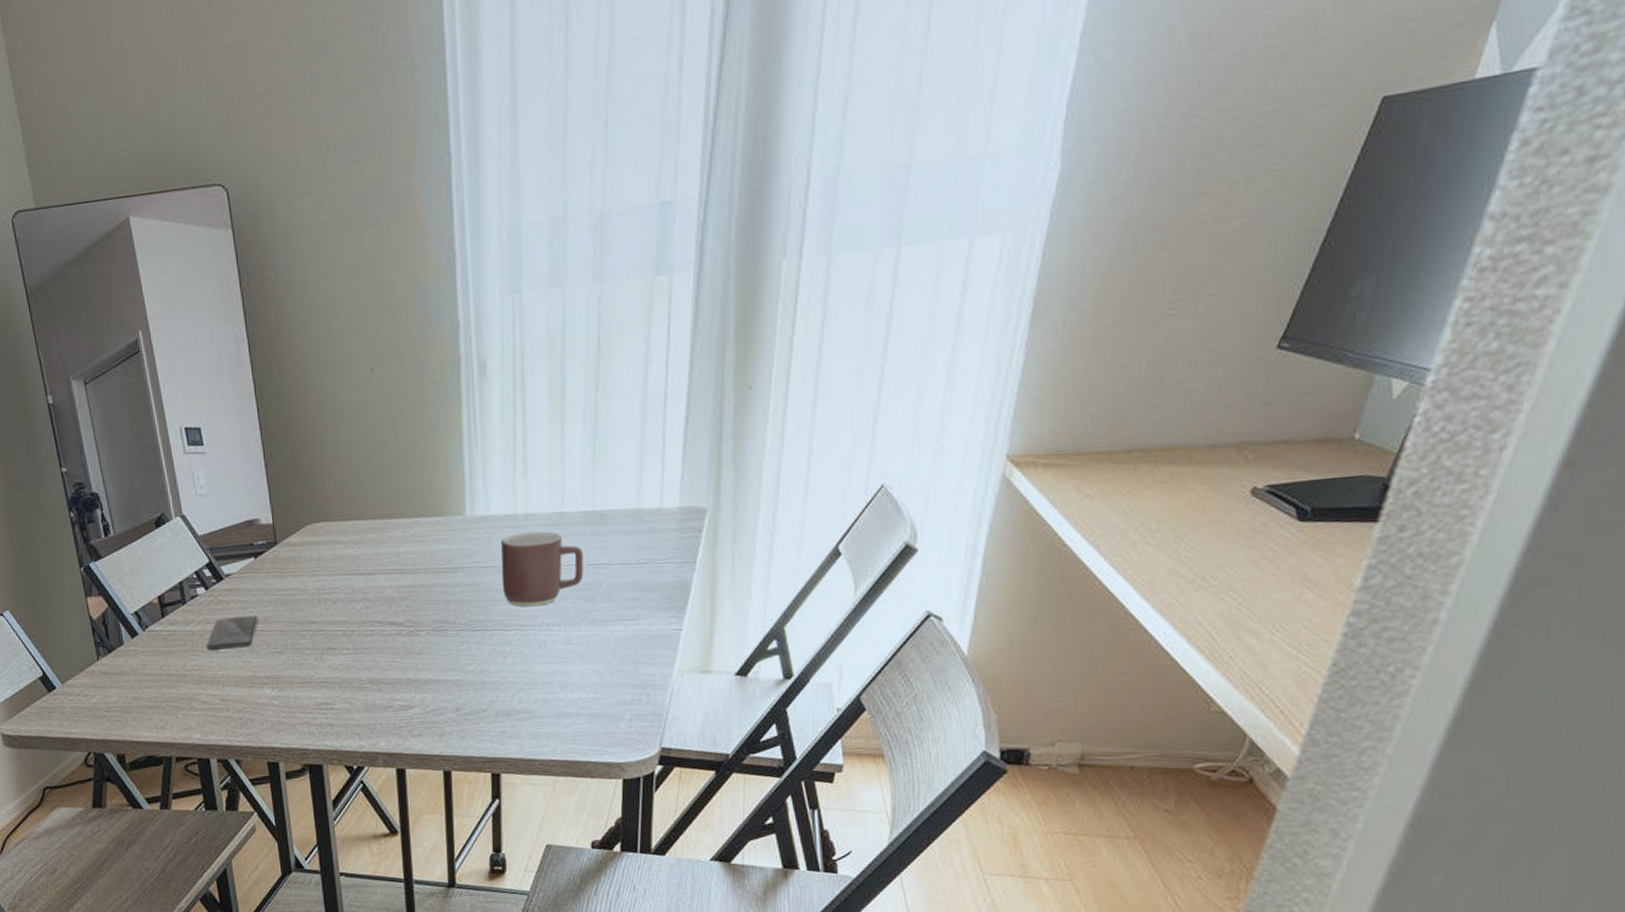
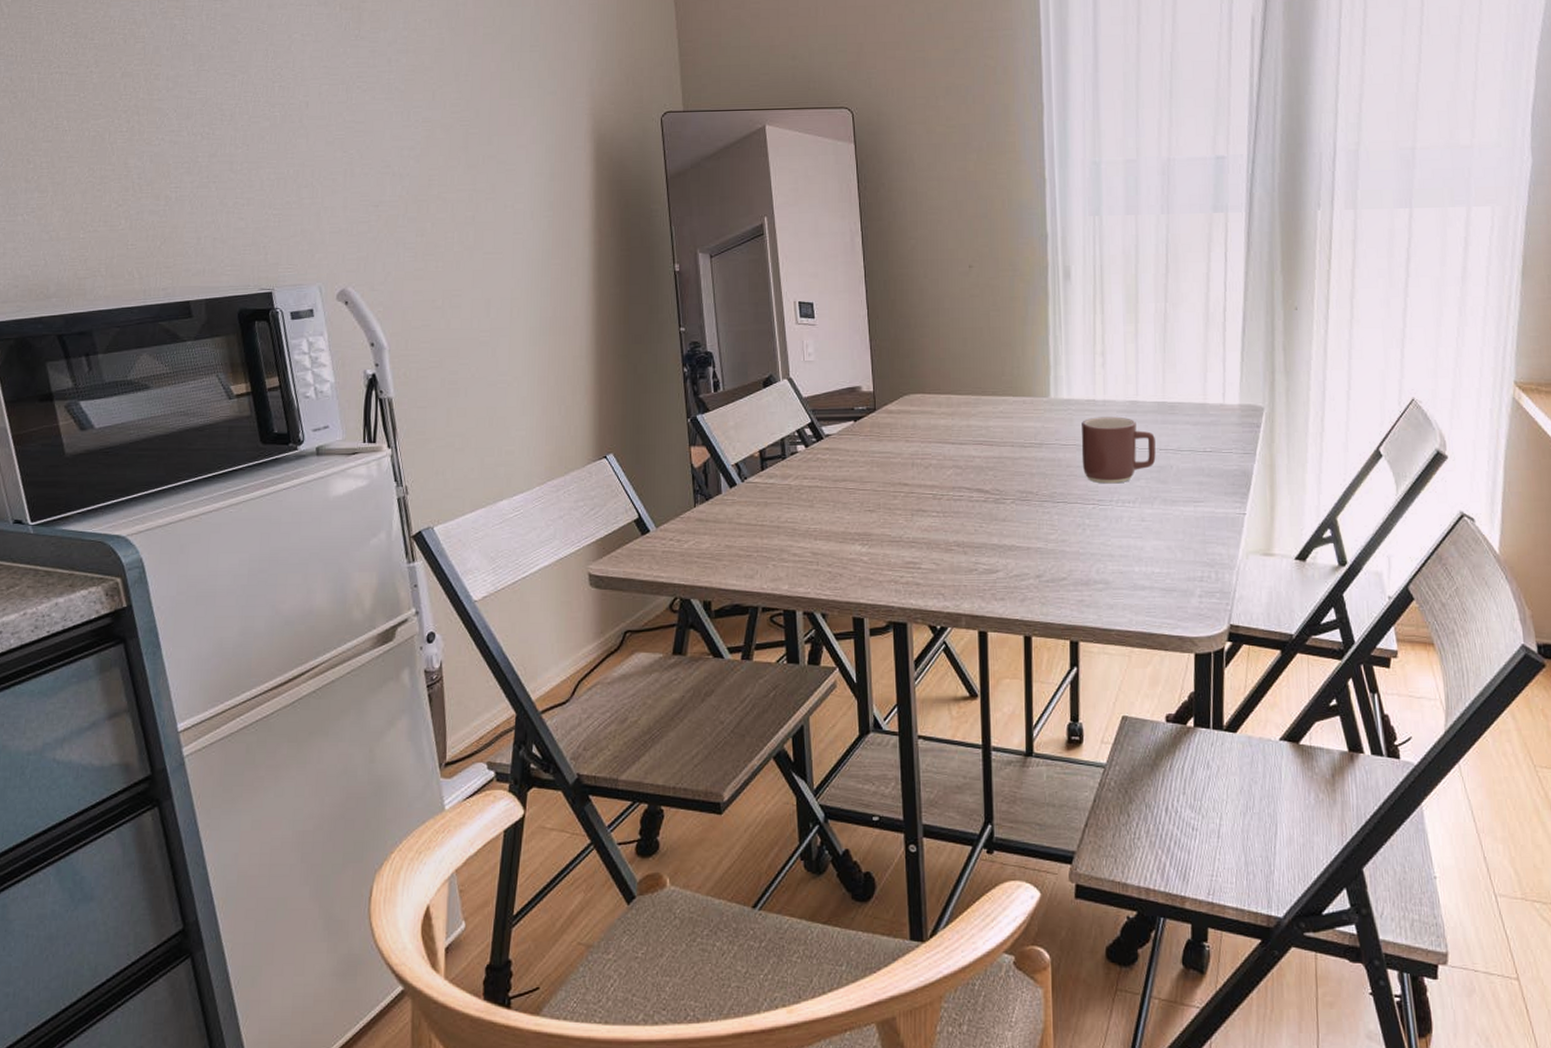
smartphone: present [206,615,258,650] -> none [802,474,853,504]

